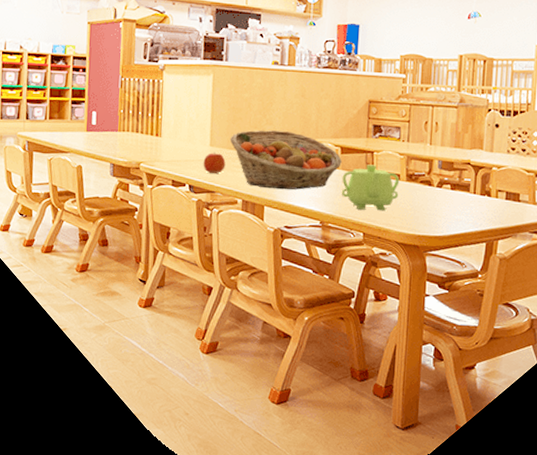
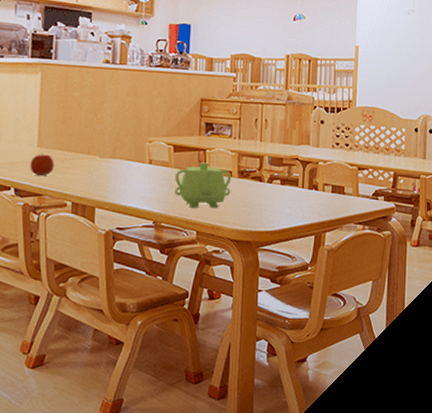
fruit basket: present [229,130,342,190] -> none [58,129,175,190]

